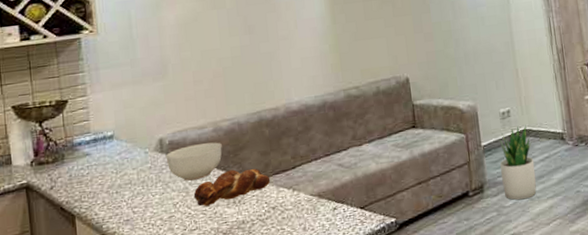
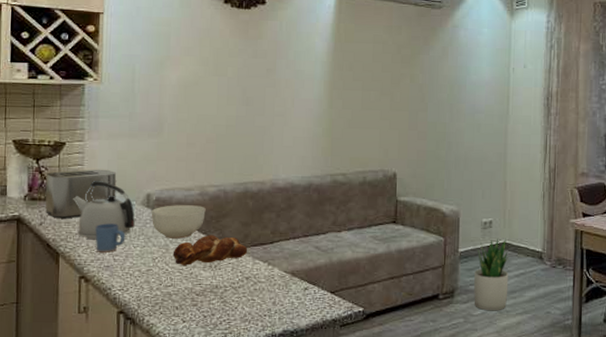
toaster: none [51,120,128,180] -> present [45,169,117,220]
kettle: none [82,133,150,196] -> present [73,180,135,240]
mug: none [109,174,143,207] -> present [95,223,126,253]

